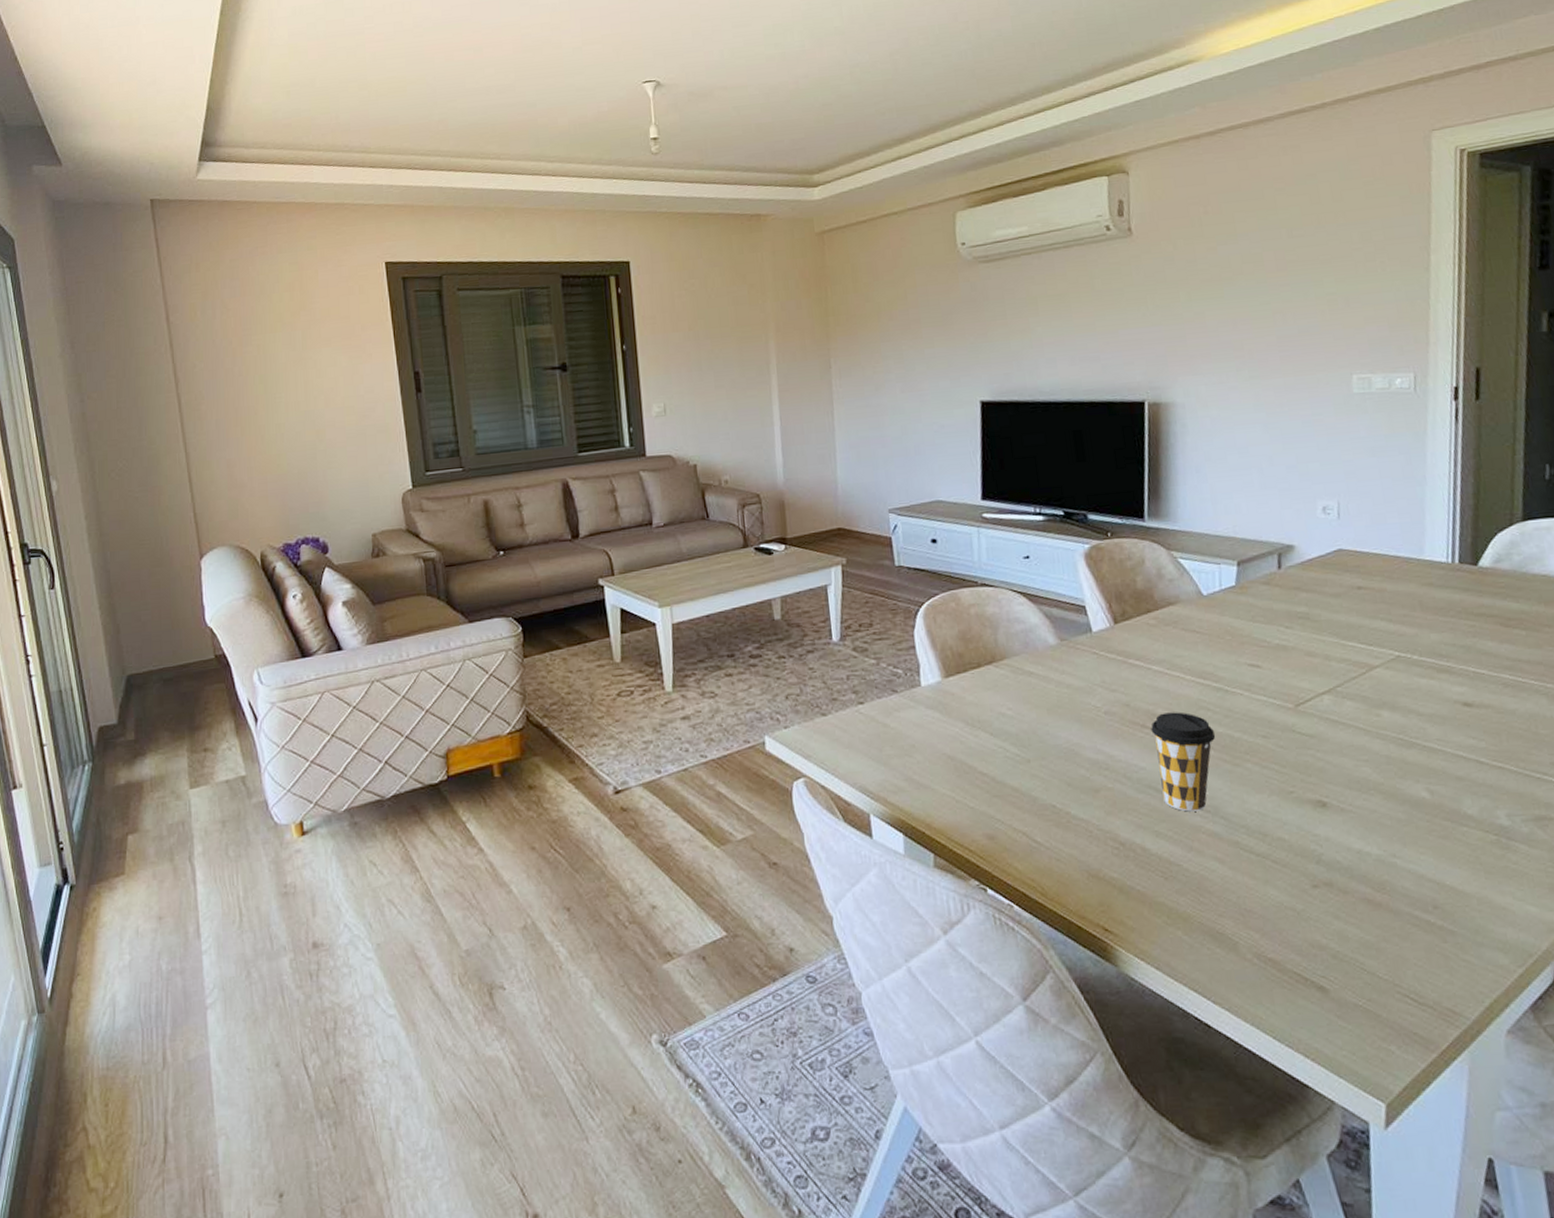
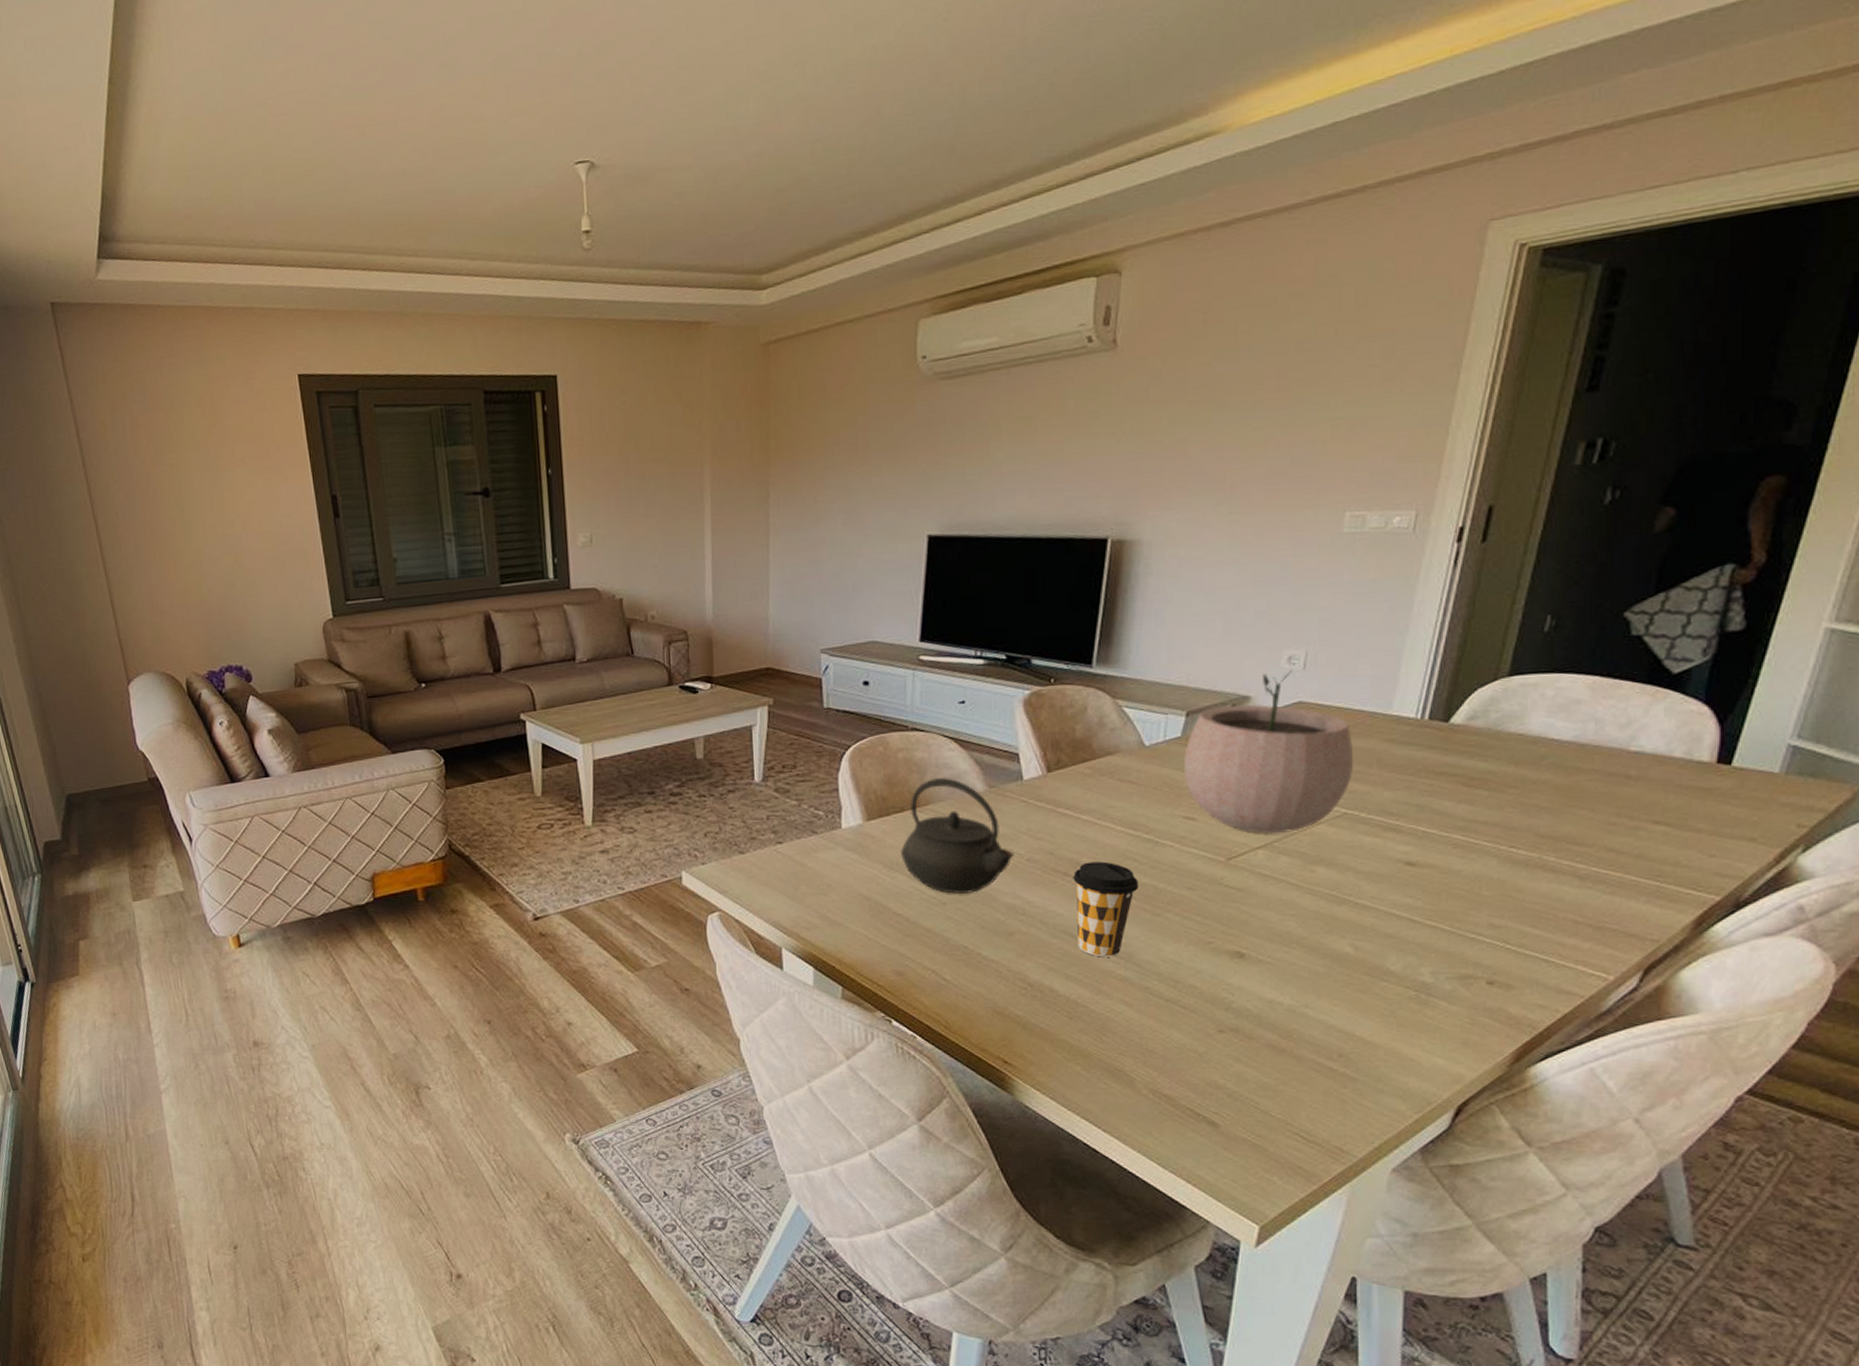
kettle: none [980,632,1092,750] -> present [900,778,1015,894]
plant pot: none [1240,519,1400,679] -> present [1184,669,1354,834]

